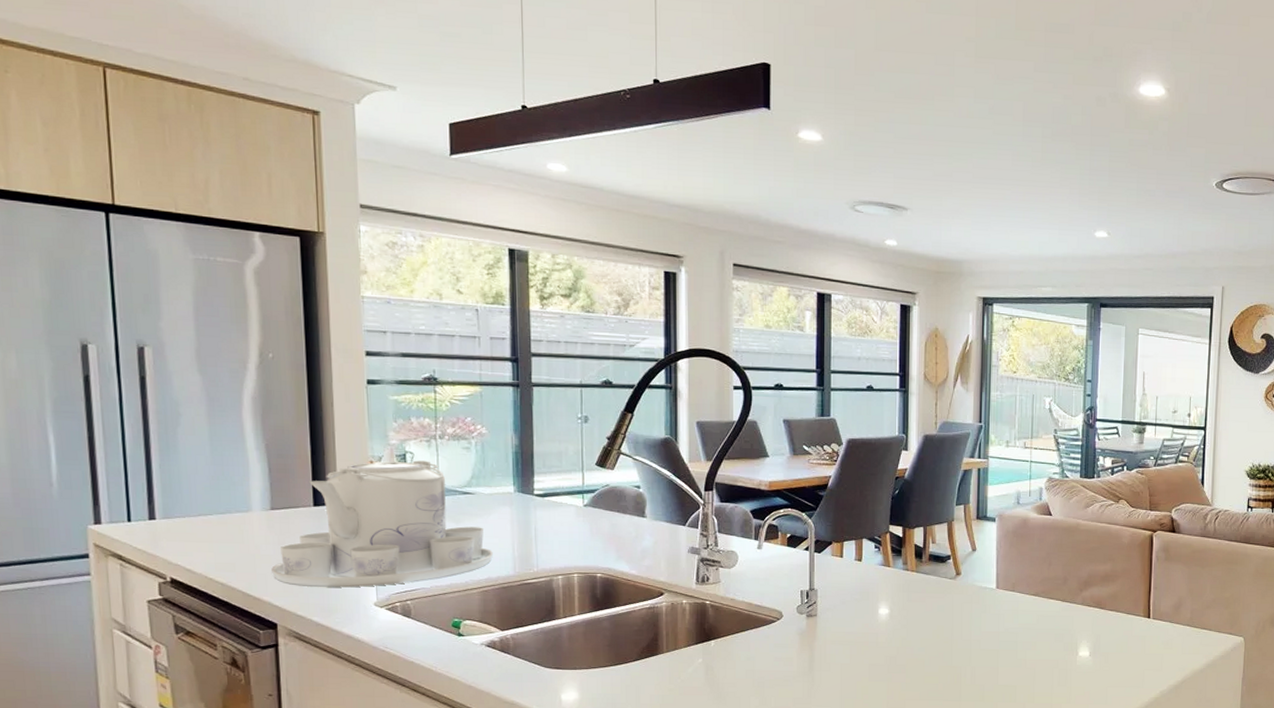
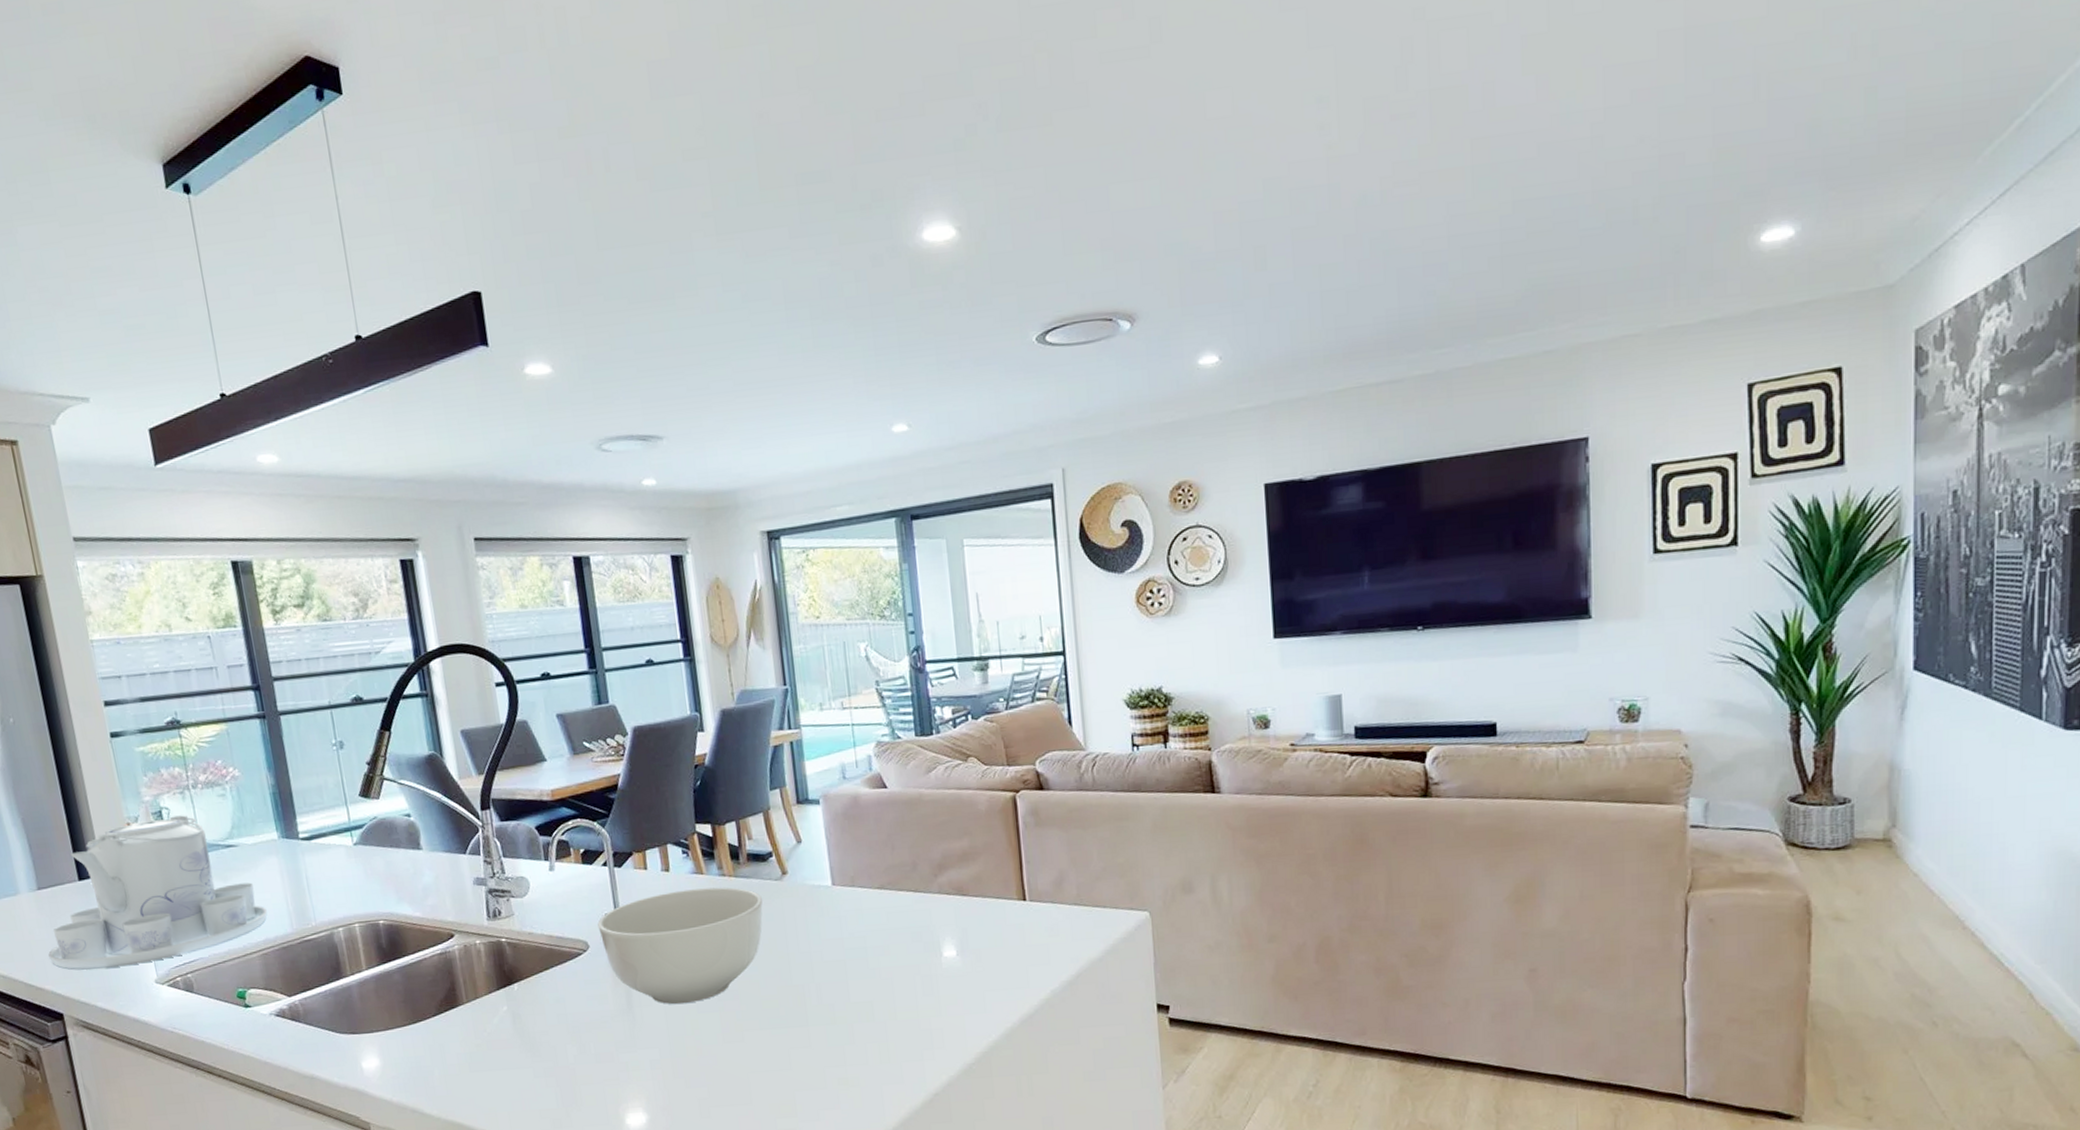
bowl: none [793,578,938,673] -> present [597,887,763,1005]

